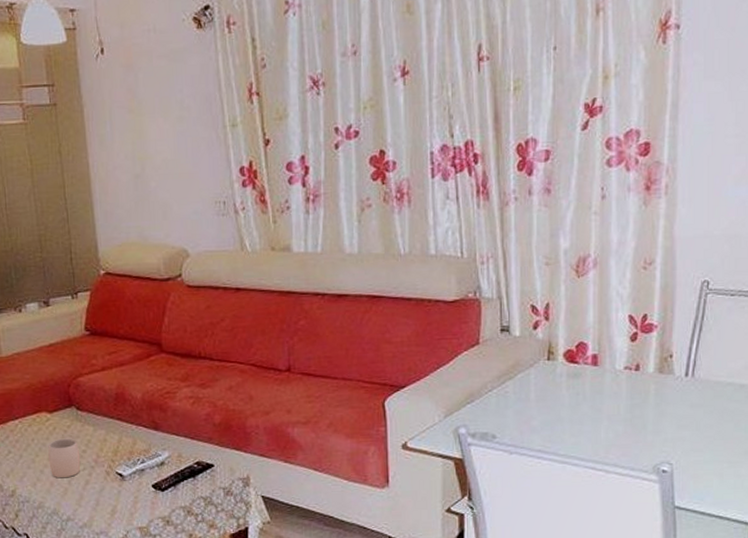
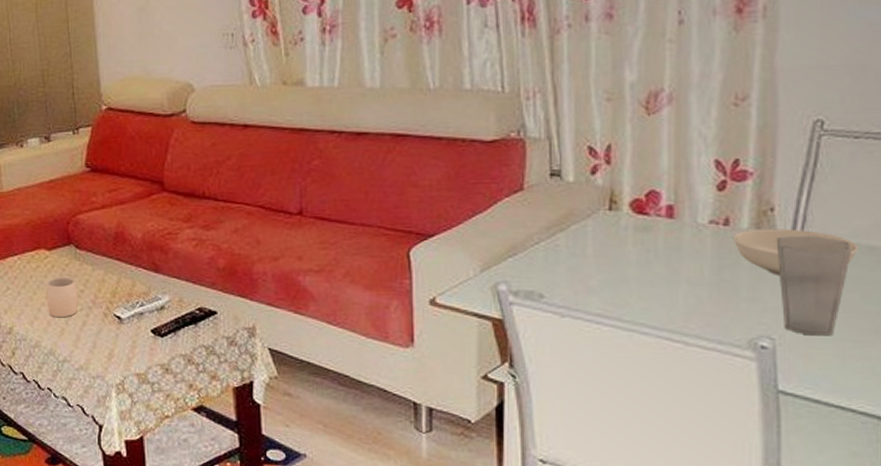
bowl: none [642,372,733,411] -> present [733,229,858,275]
cup: none [674,376,728,460] -> present [776,234,851,336]

